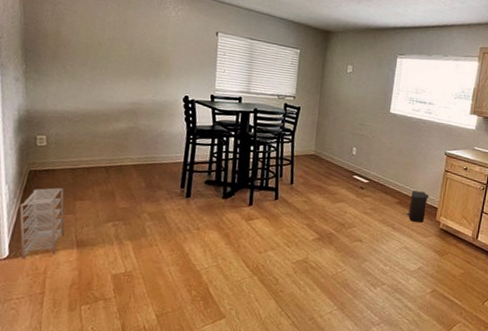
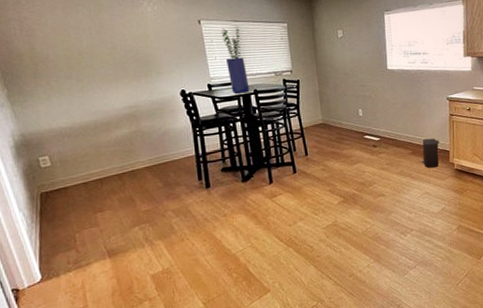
shoe rack: present [19,188,65,260] -> none [39,204,94,279]
vase: none [232,43,254,110] -> present [221,27,250,94]

